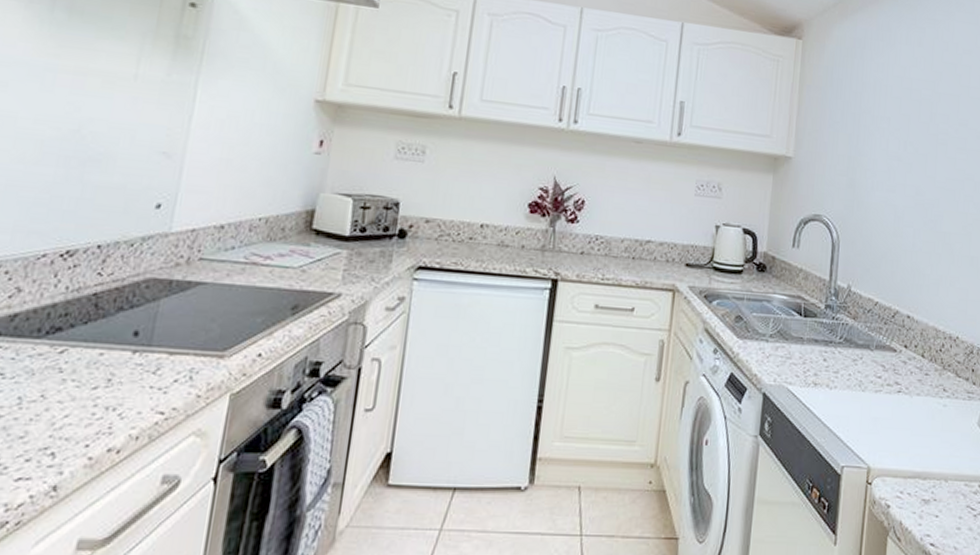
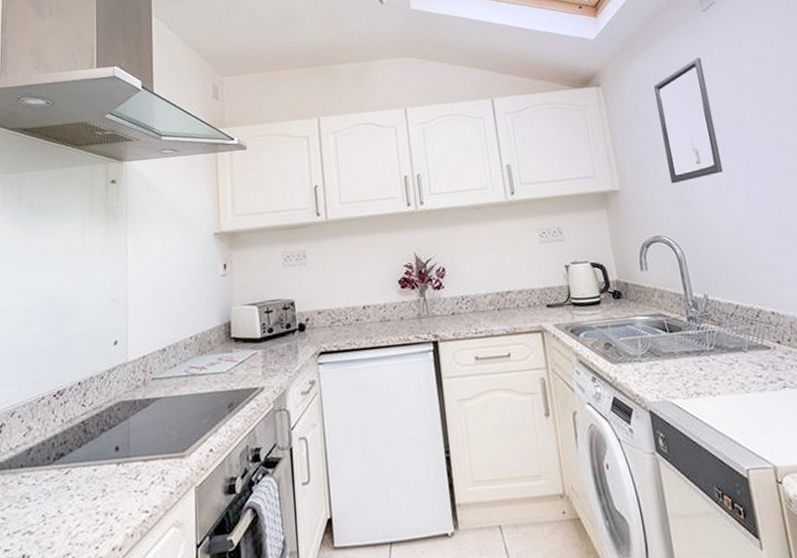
wall art: none [846,35,911,164] -> present [653,58,723,184]

